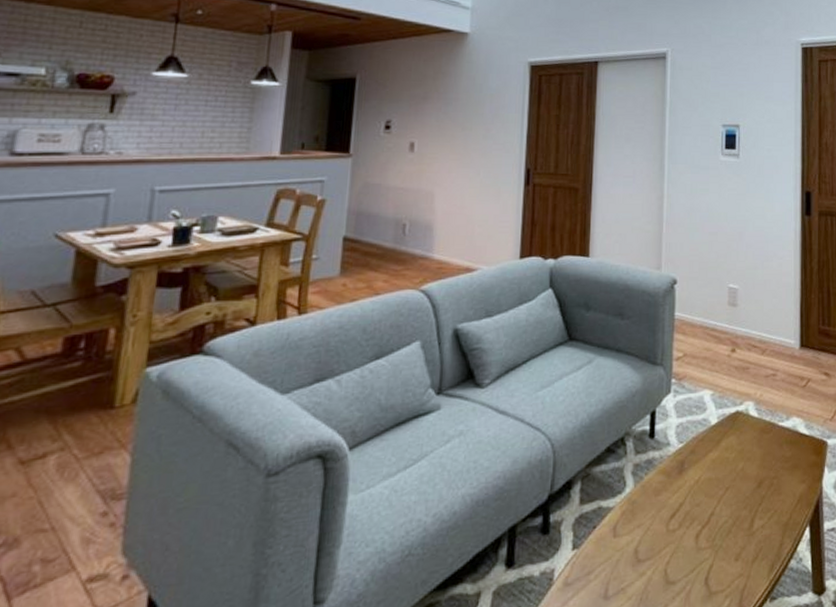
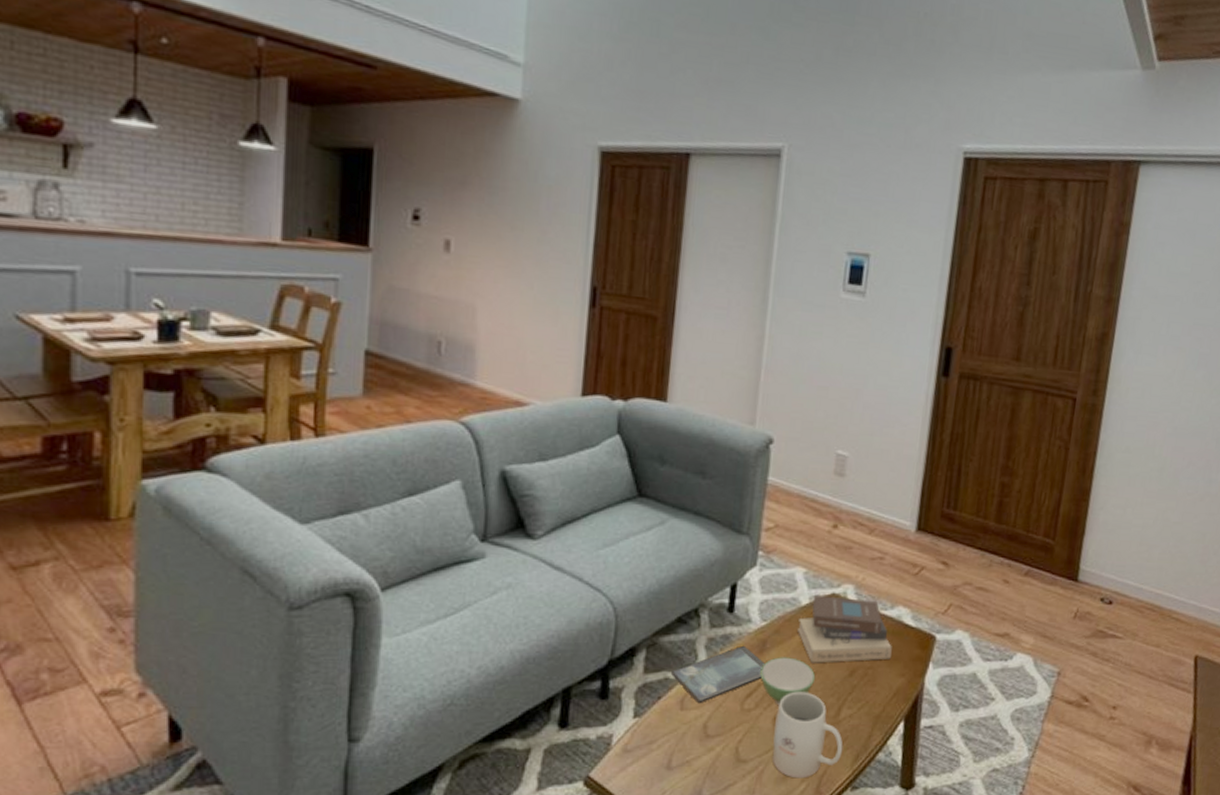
tablet: none [603,468,685,529] -> present [670,645,766,704]
bowl: none [681,475,729,524] -> present [760,657,816,706]
mug: none [697,507,759,595] -> present [772,691,843,779]
books: none [709,414,791,479] -> present [796,596,892,663]

